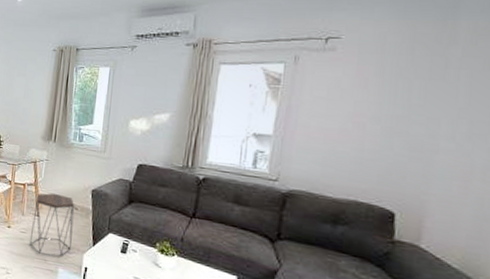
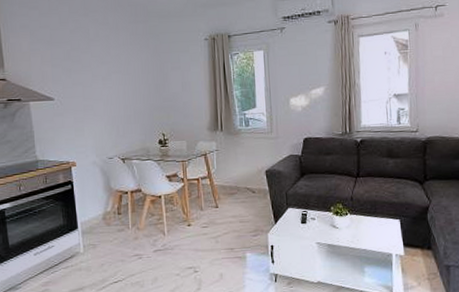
side table: present [29,193,75,257] -> none [212,181,255,245]

